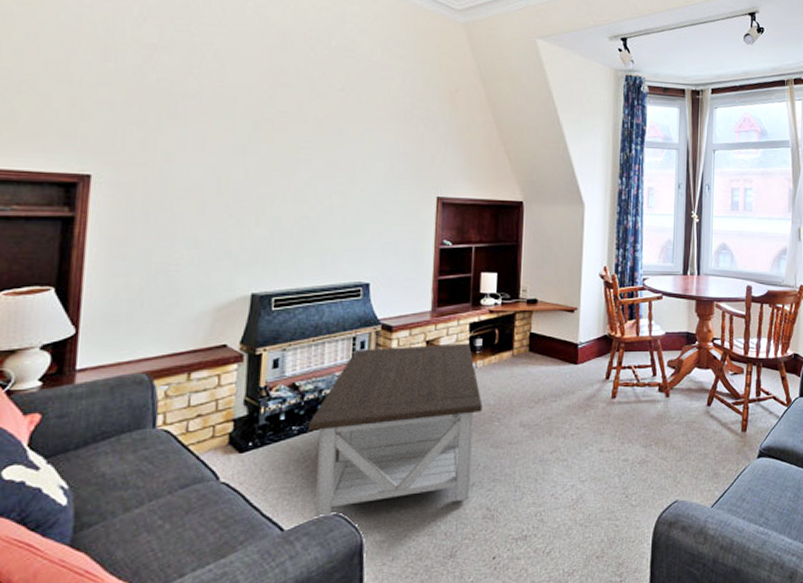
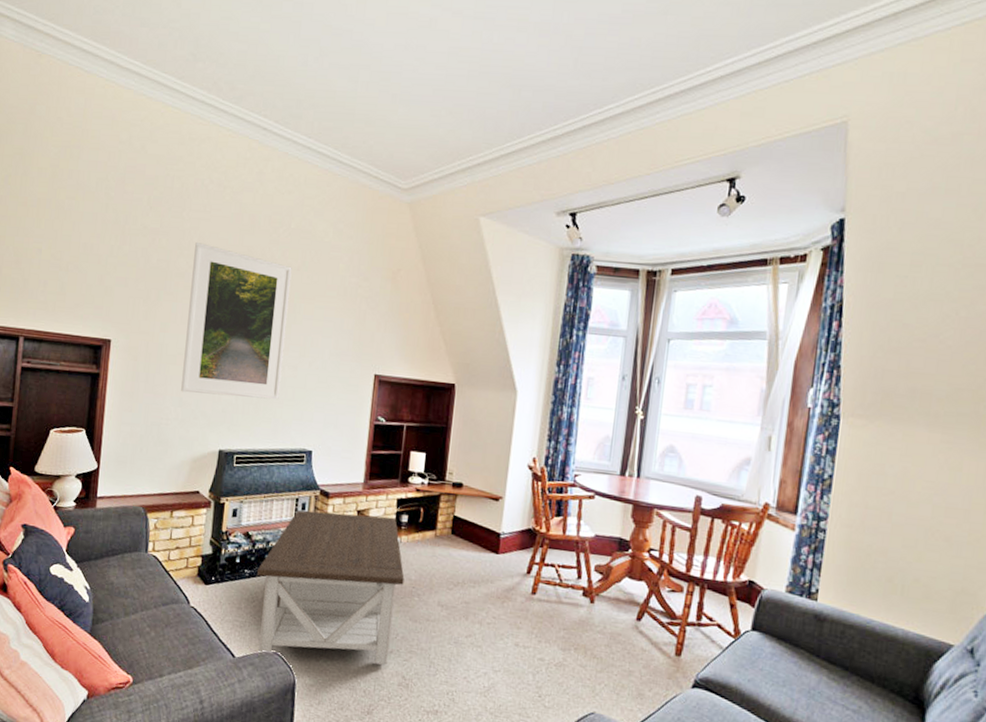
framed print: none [196,59,335,232] -> present [181,241,292,400]

